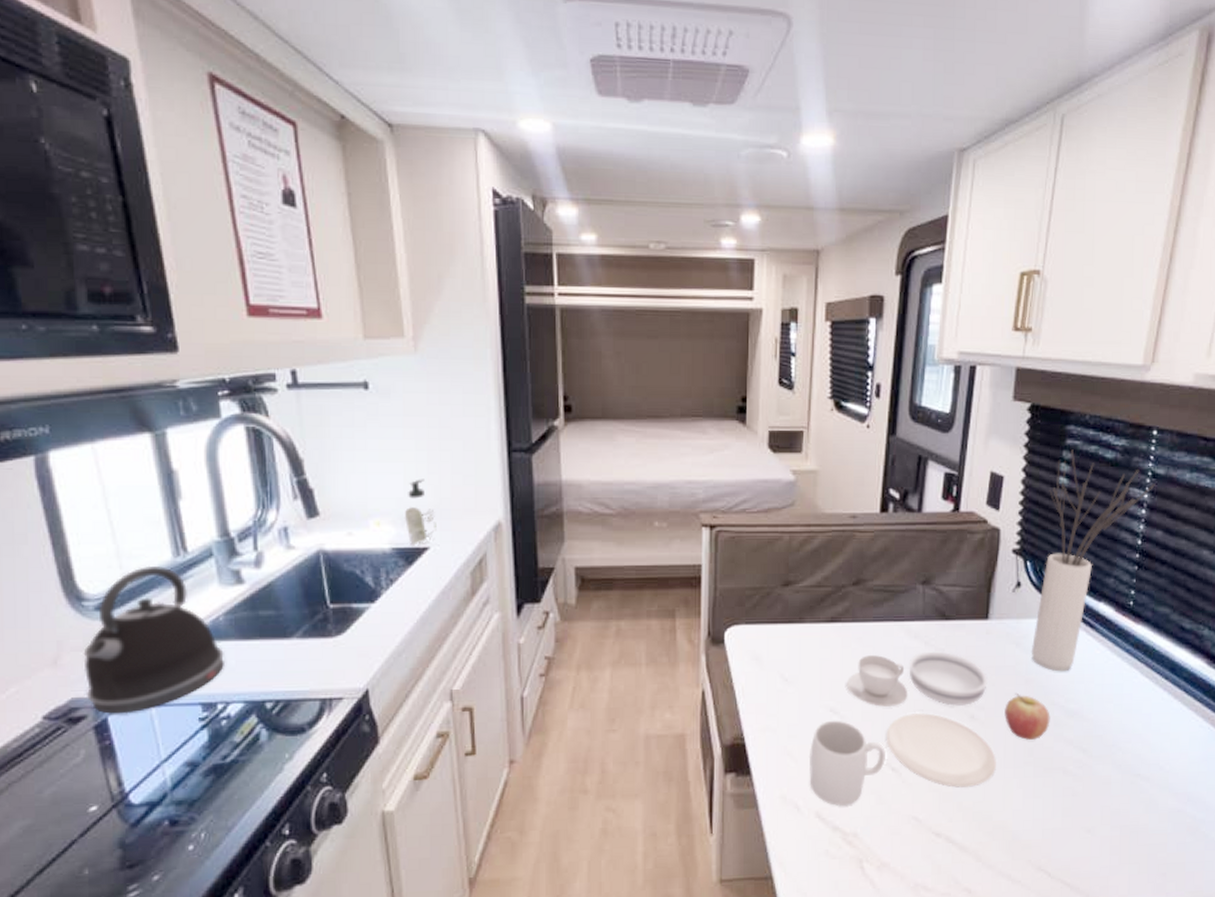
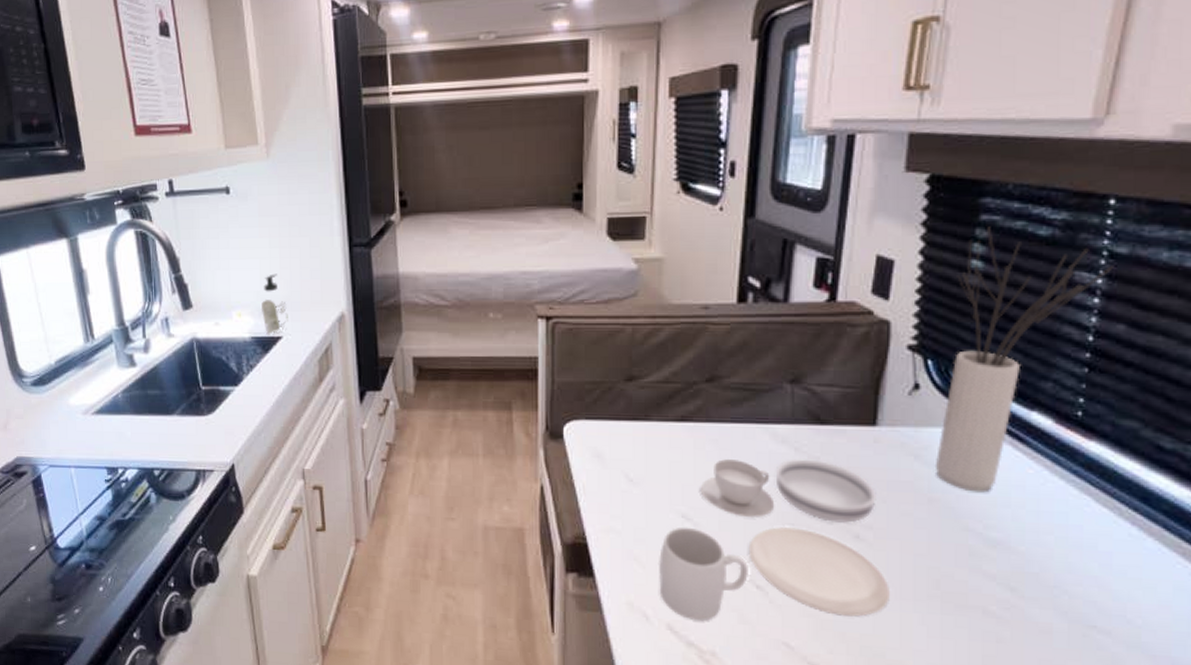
kettle: present [83,565,224,714] -> none [24,349,123,472]
fruit: present [1004,692,1050,741] -> none [900,513,963,571]

